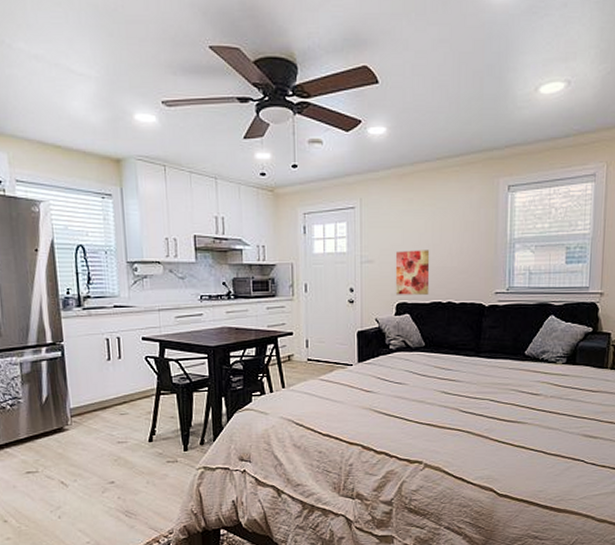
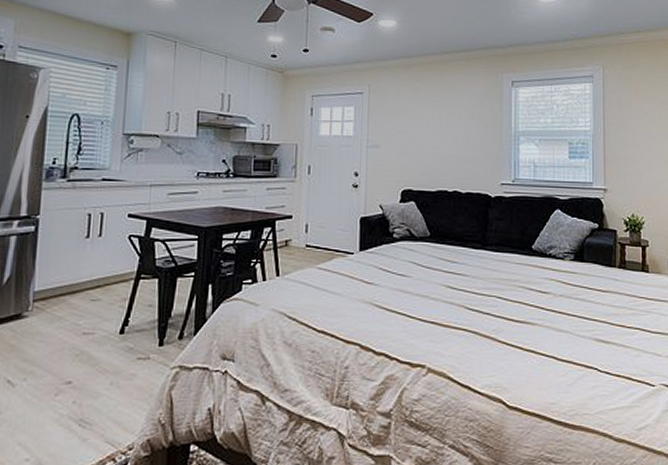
wall art: present [395,250,430,295] -> none [400,137,436,183]

